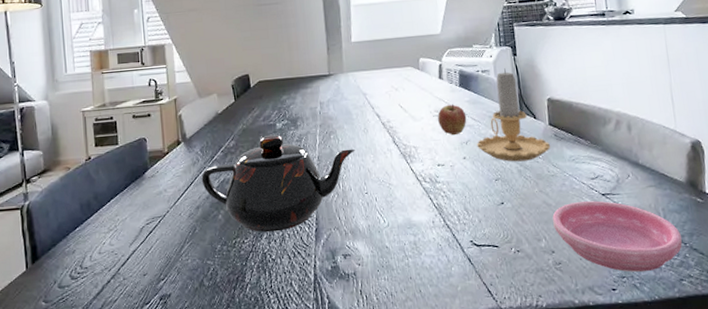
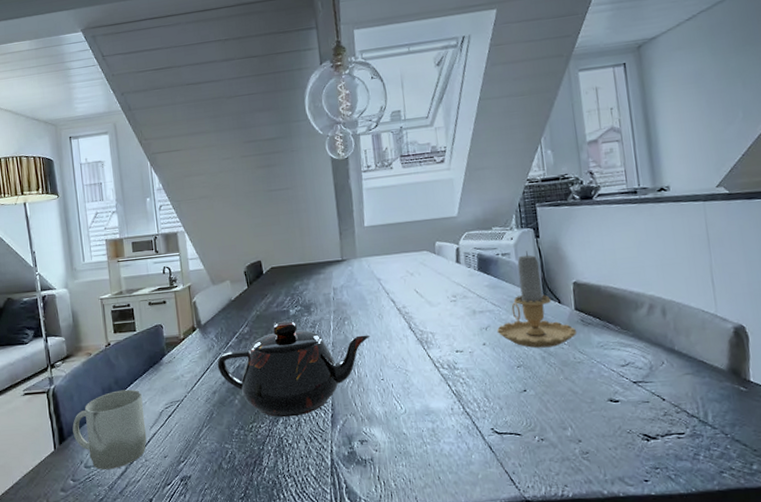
cup: none [47,204,126,290] -> present [72,389,147,470]
fruit: present [438,103,467,136] -> none [455,288,487,321]
saucer: present [552,200,682,272] -> none [579,388,723,464]

